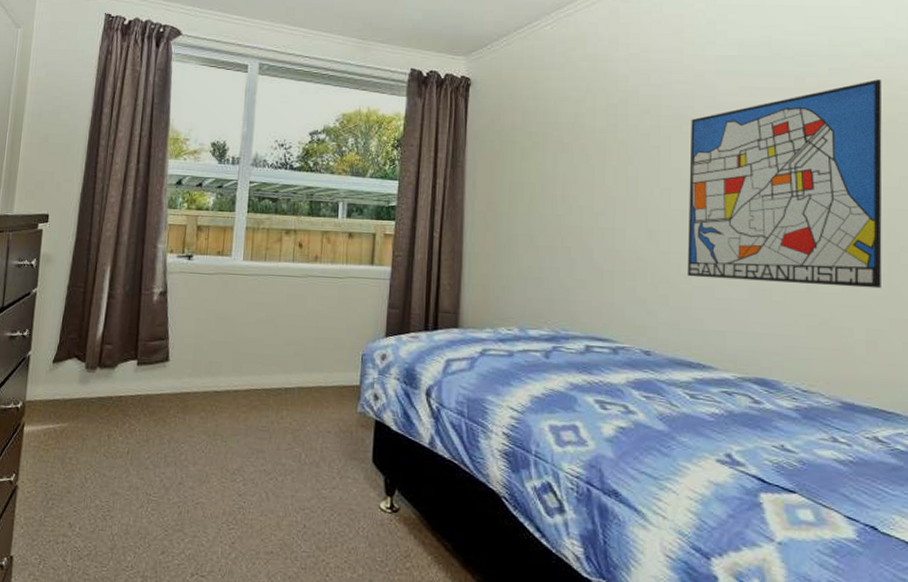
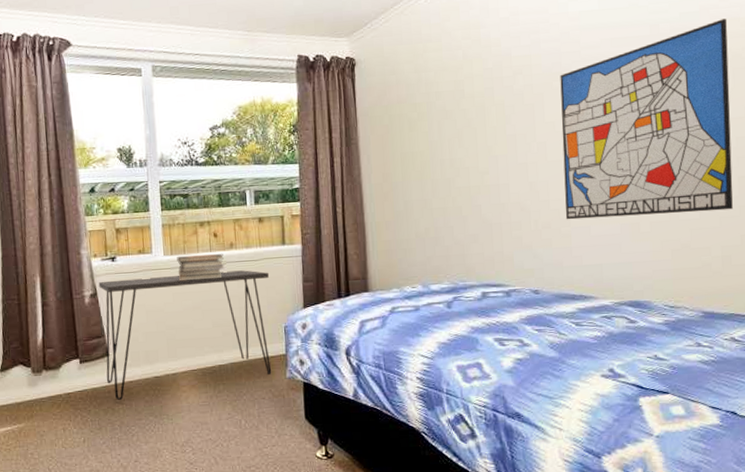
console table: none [163,279,352,413] -> present [98,270,272,401]
book stack: none [255,262,306,292] -> present [177,254,224,280]

